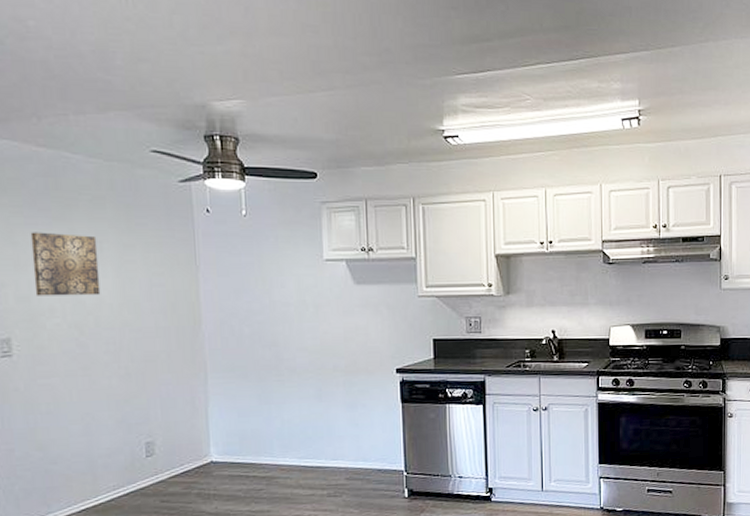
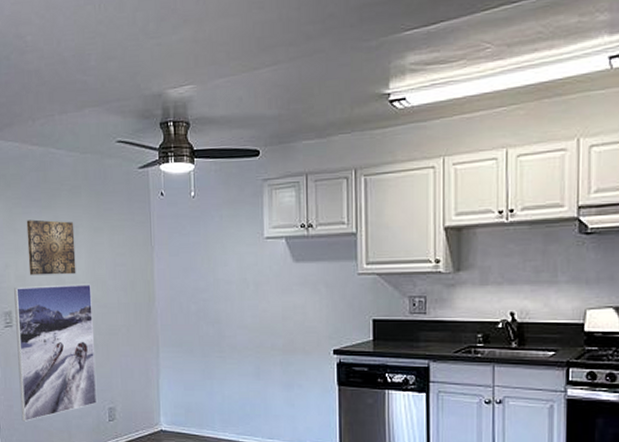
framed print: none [14,306,131,467] -> present [14,284,98,422]

